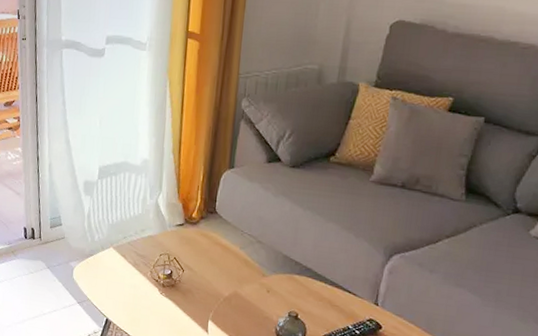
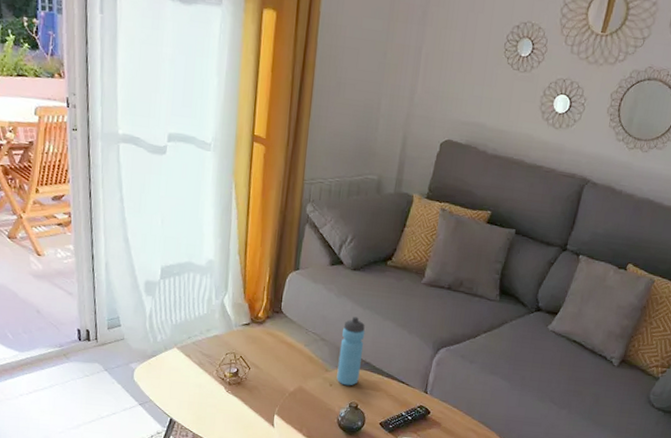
water bottle: none [274,218,306,293] -> present [336,316,366,386]

